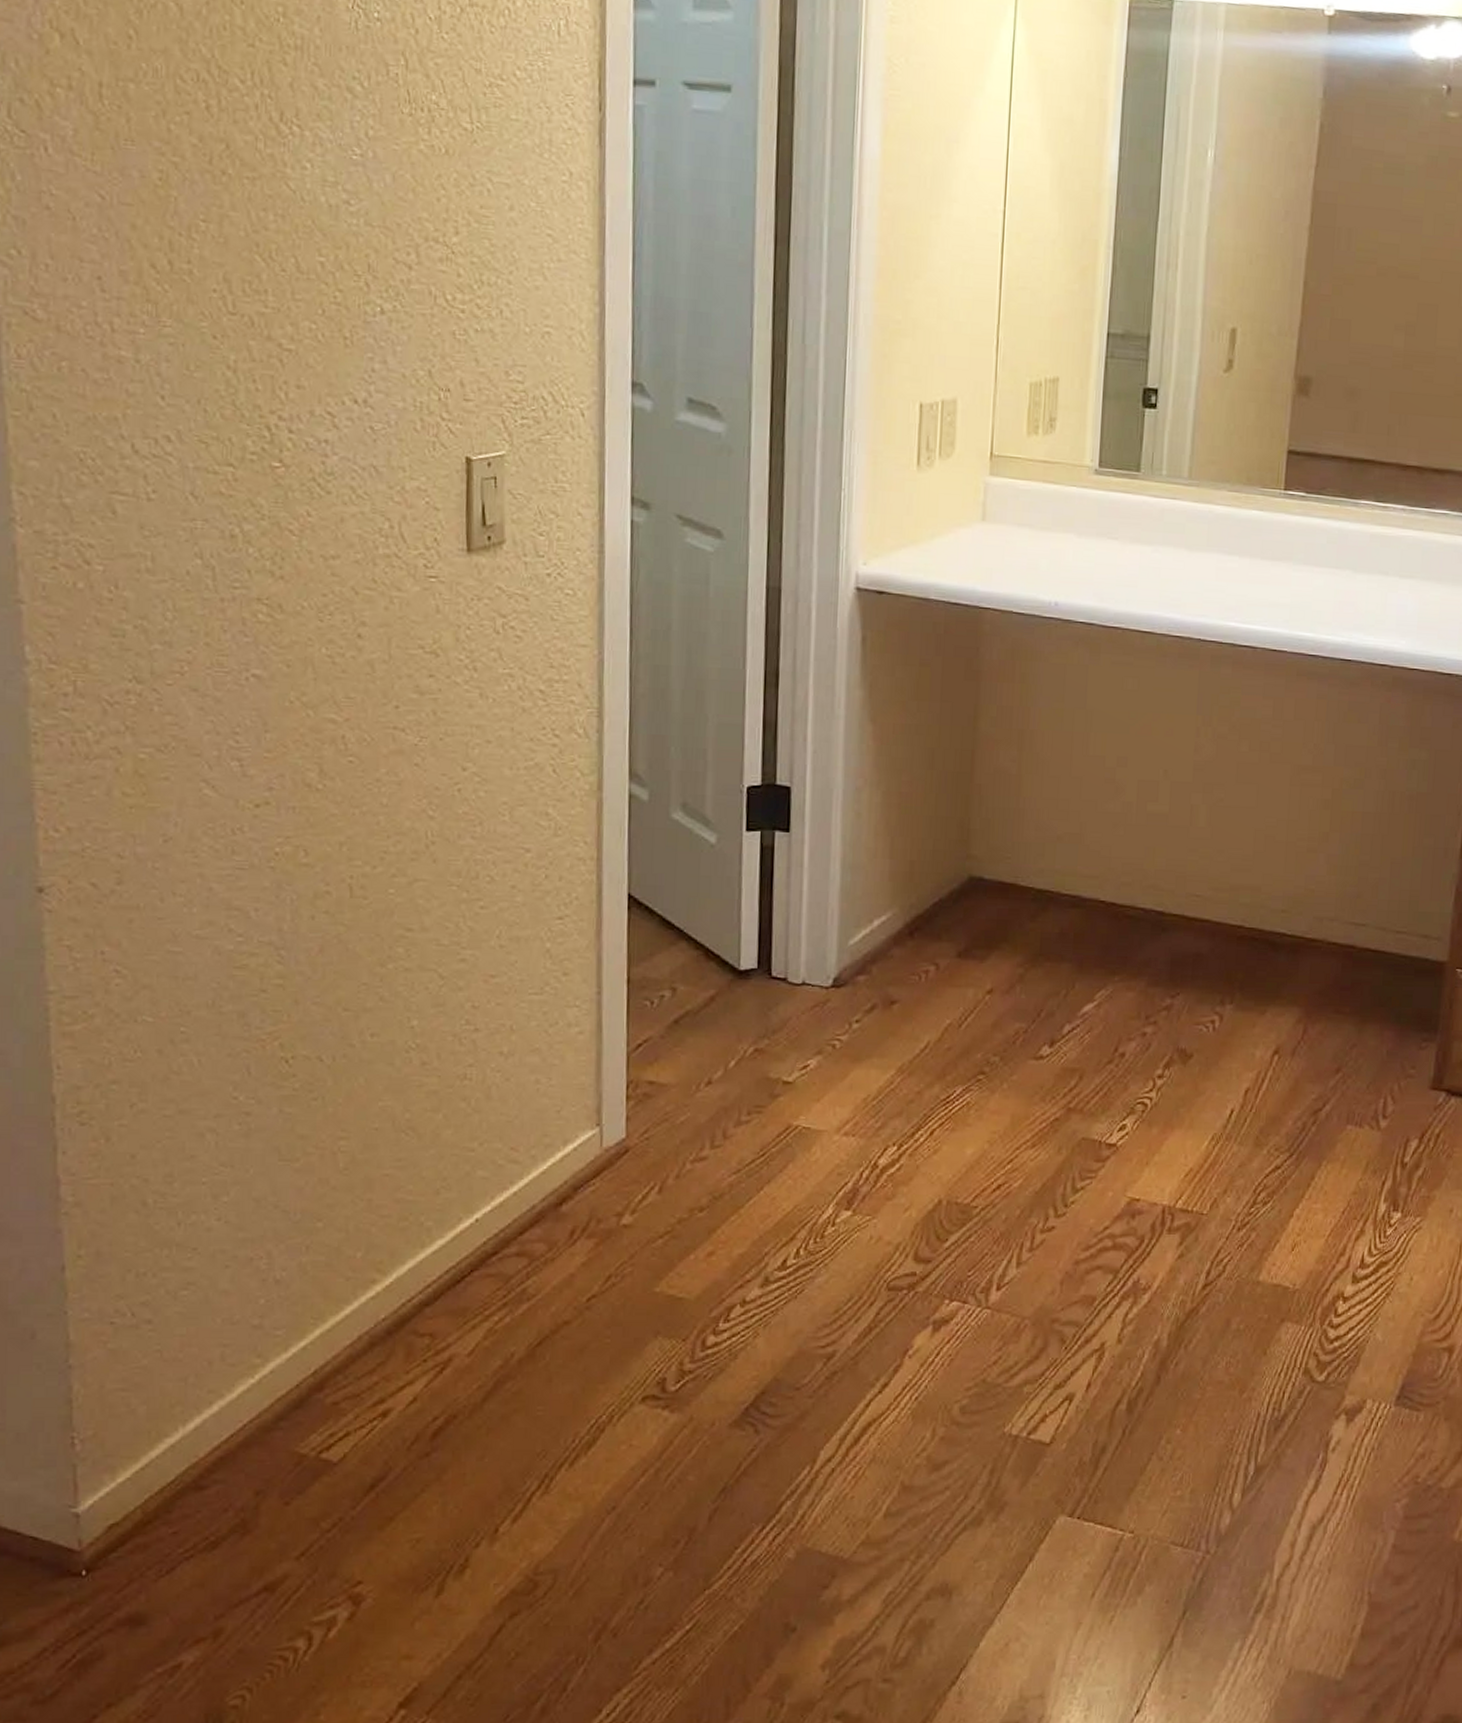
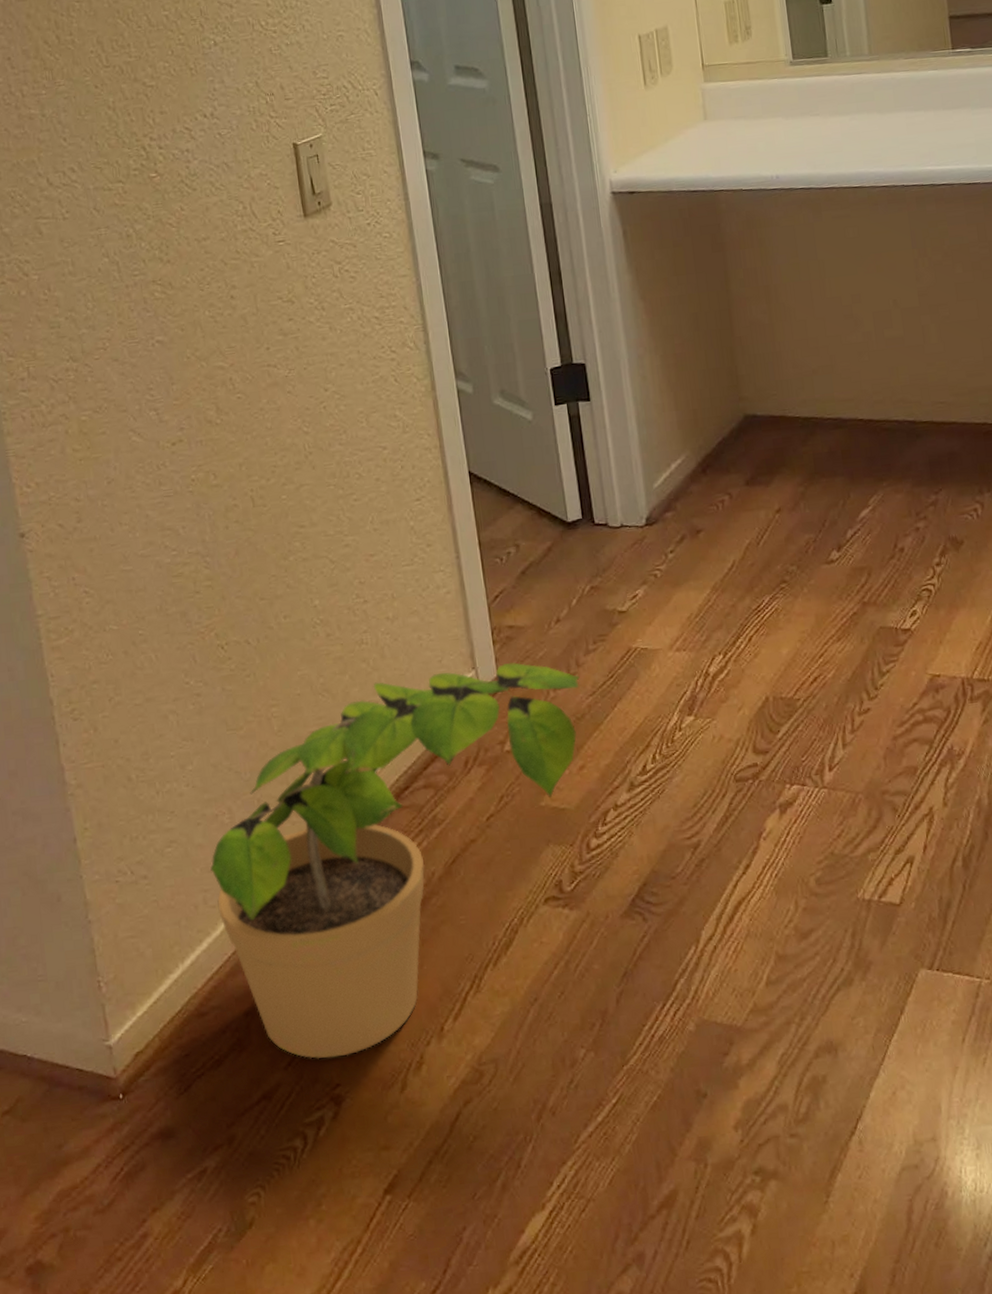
potted plant: none [235,1123,725,1552] -> present [210,662,580,1060]

